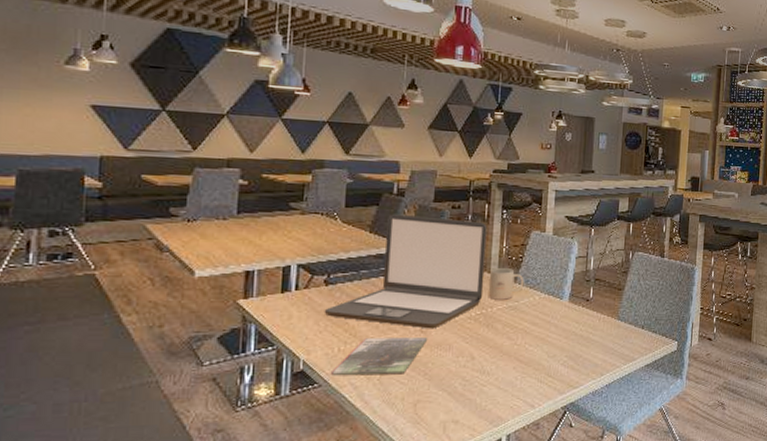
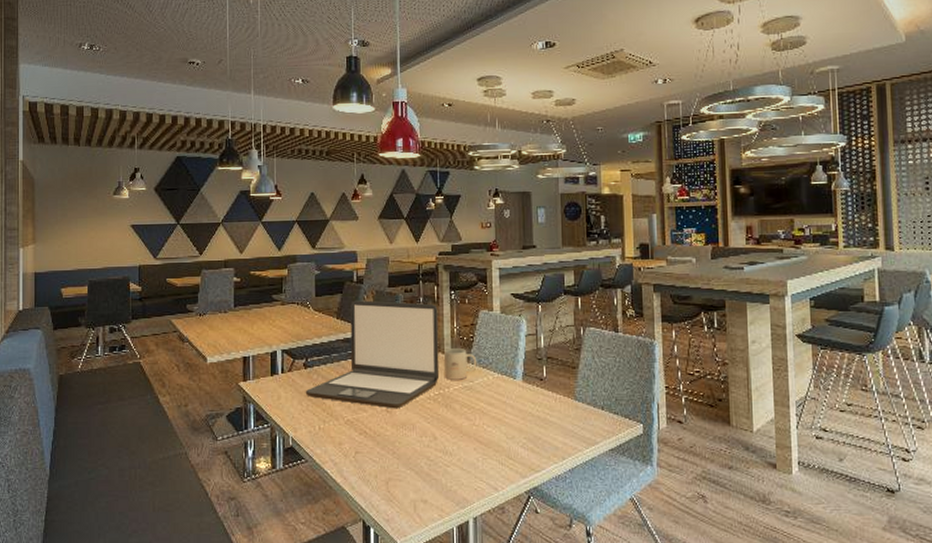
magazine: present [330,337,427,375] -> none [314,417,393,451]

